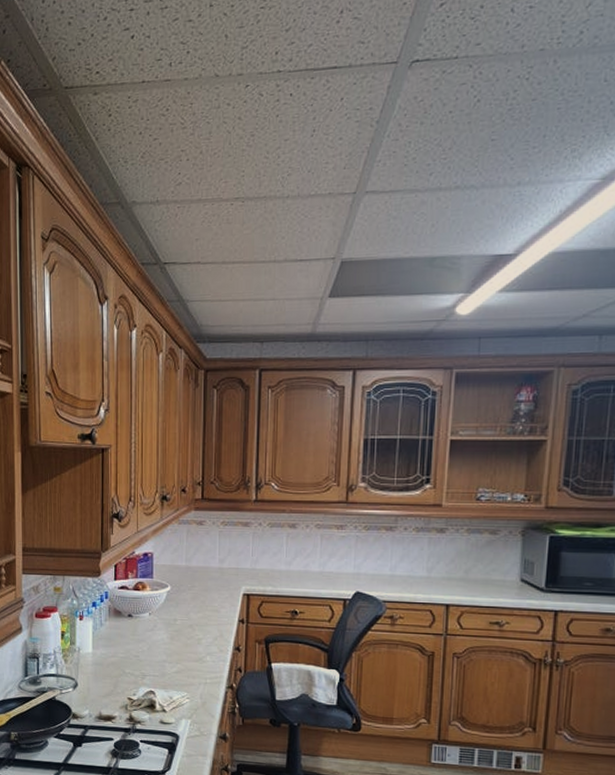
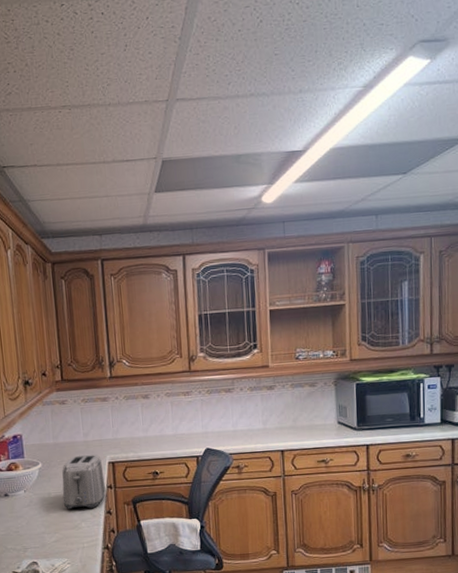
toaster: none [189,582,237,642] -> present [62,454,106,509]

